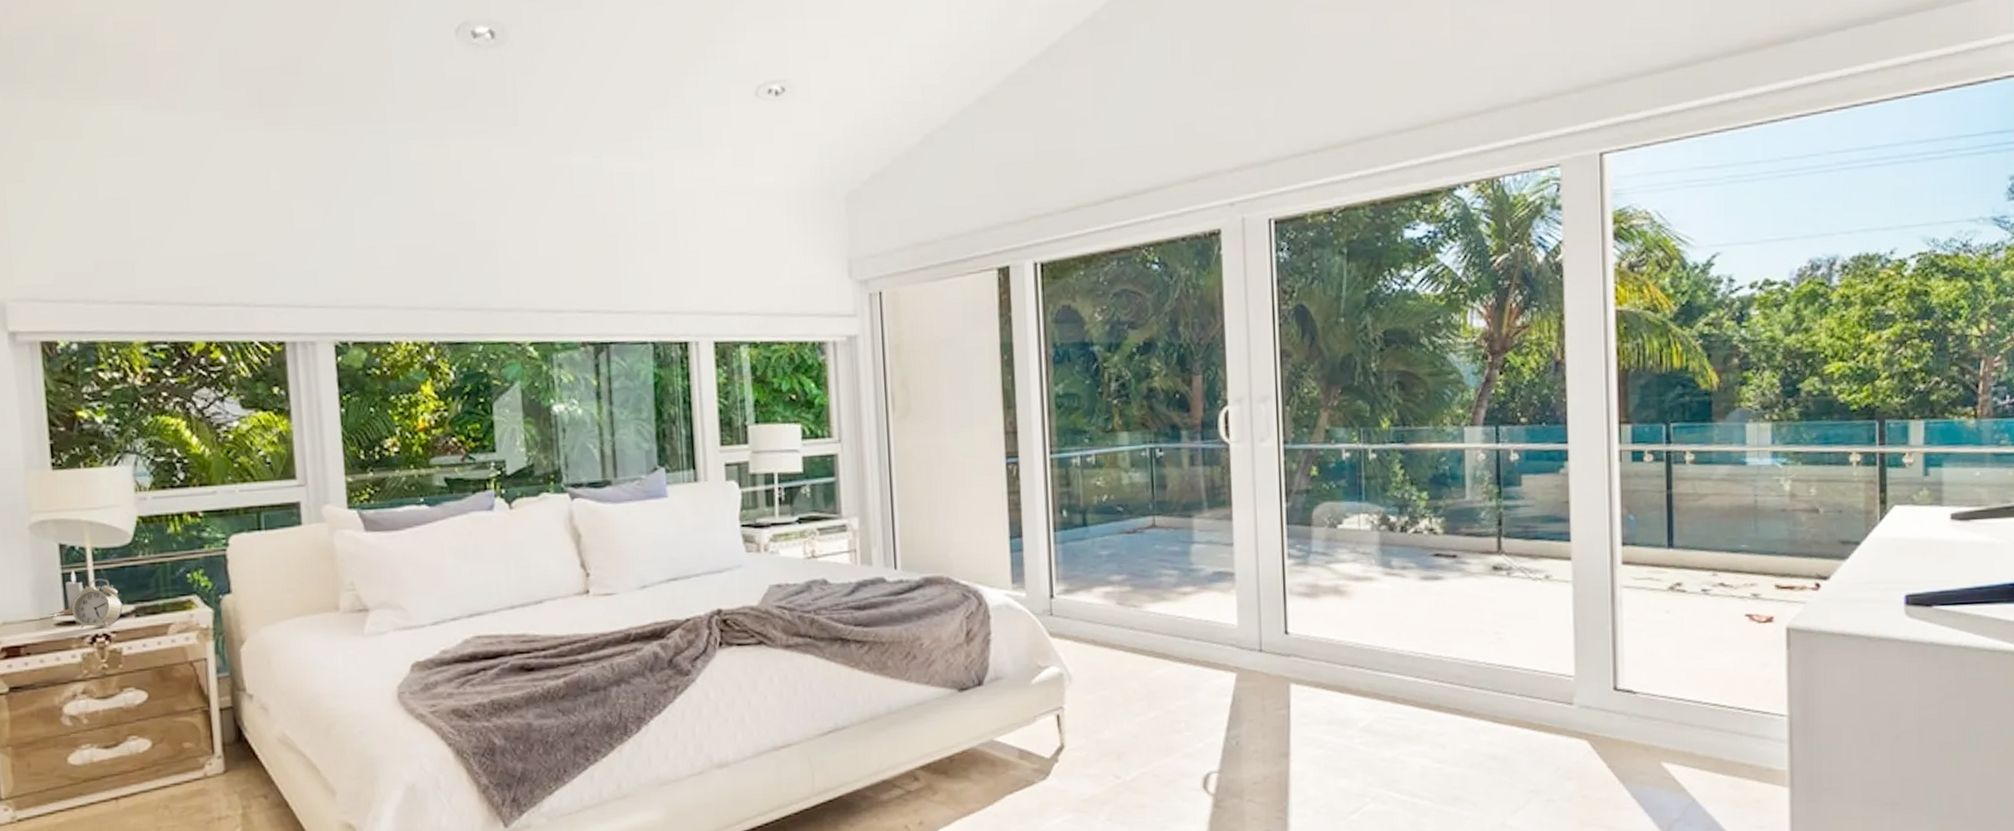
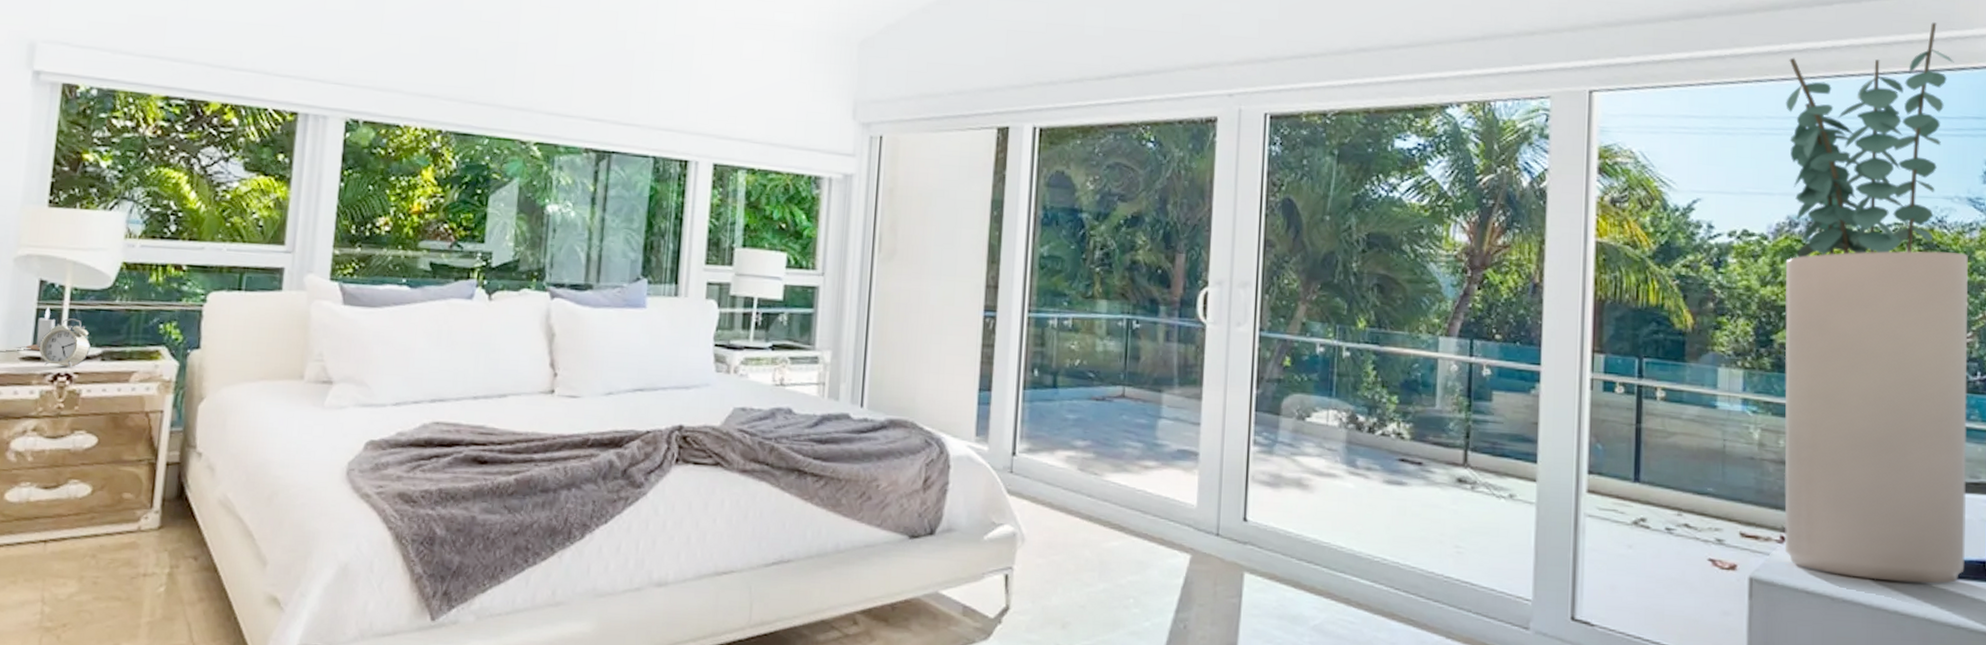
vase: none [1802,35,1998,615] -> present [1784,22,1968,584]

